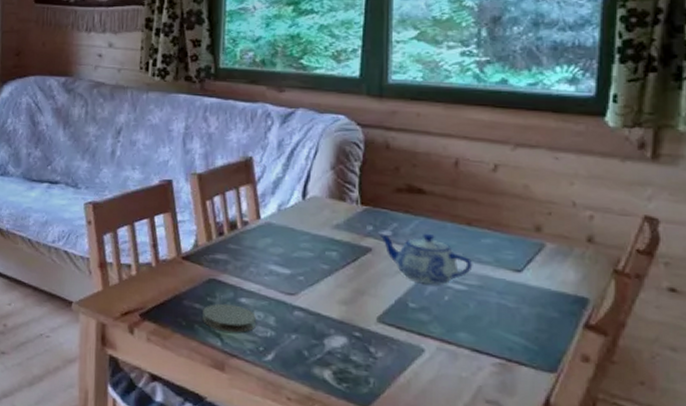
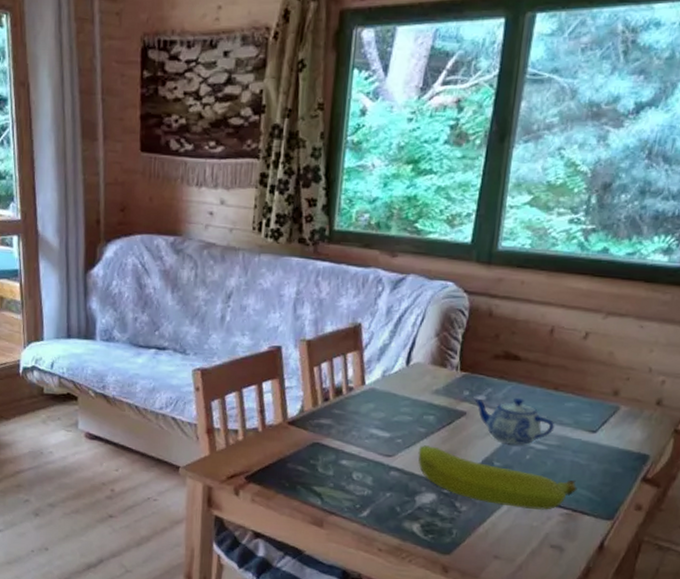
coaster: present [203,303,257,333] -> none [305,465,356,492]
banana: none [323,283,509,359] -> present [418,445,578,510]

